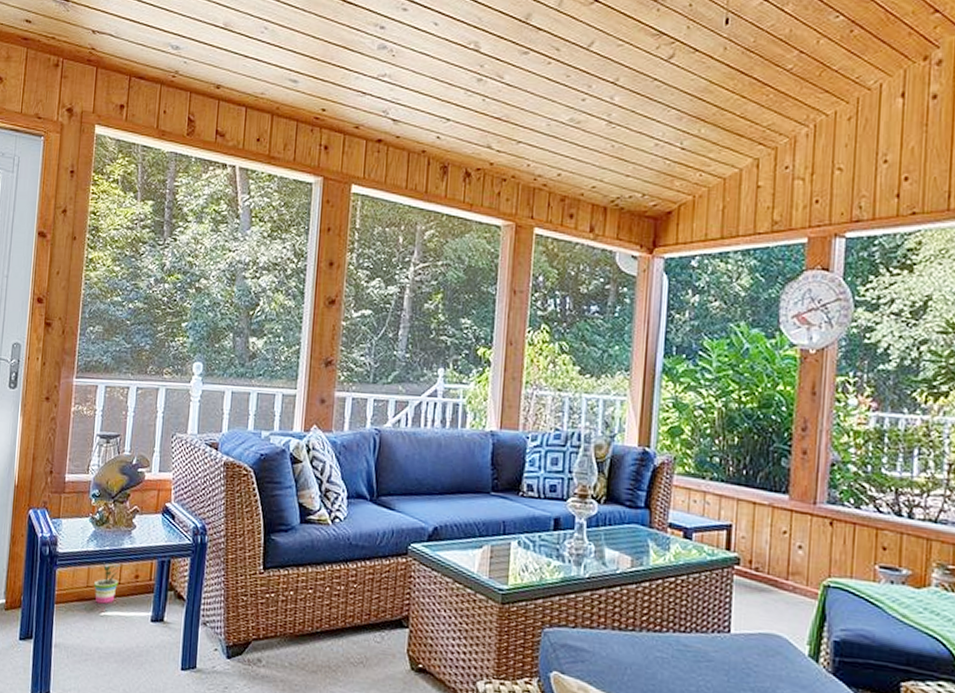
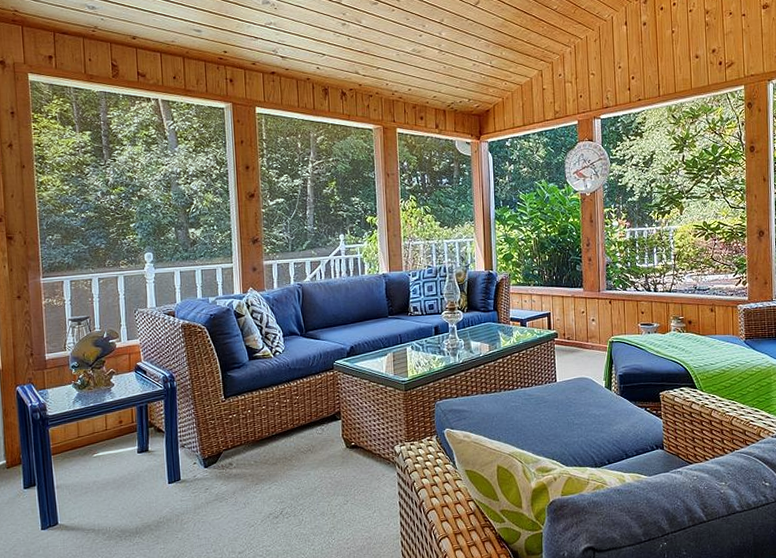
potted plant: present [94,562,120,604] -> none [84,416,106,448]

